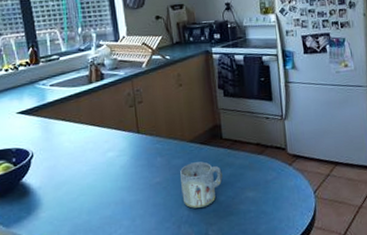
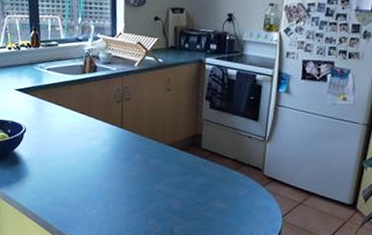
mug: present [180,161,223,208] -> none [154,165,195,207]

